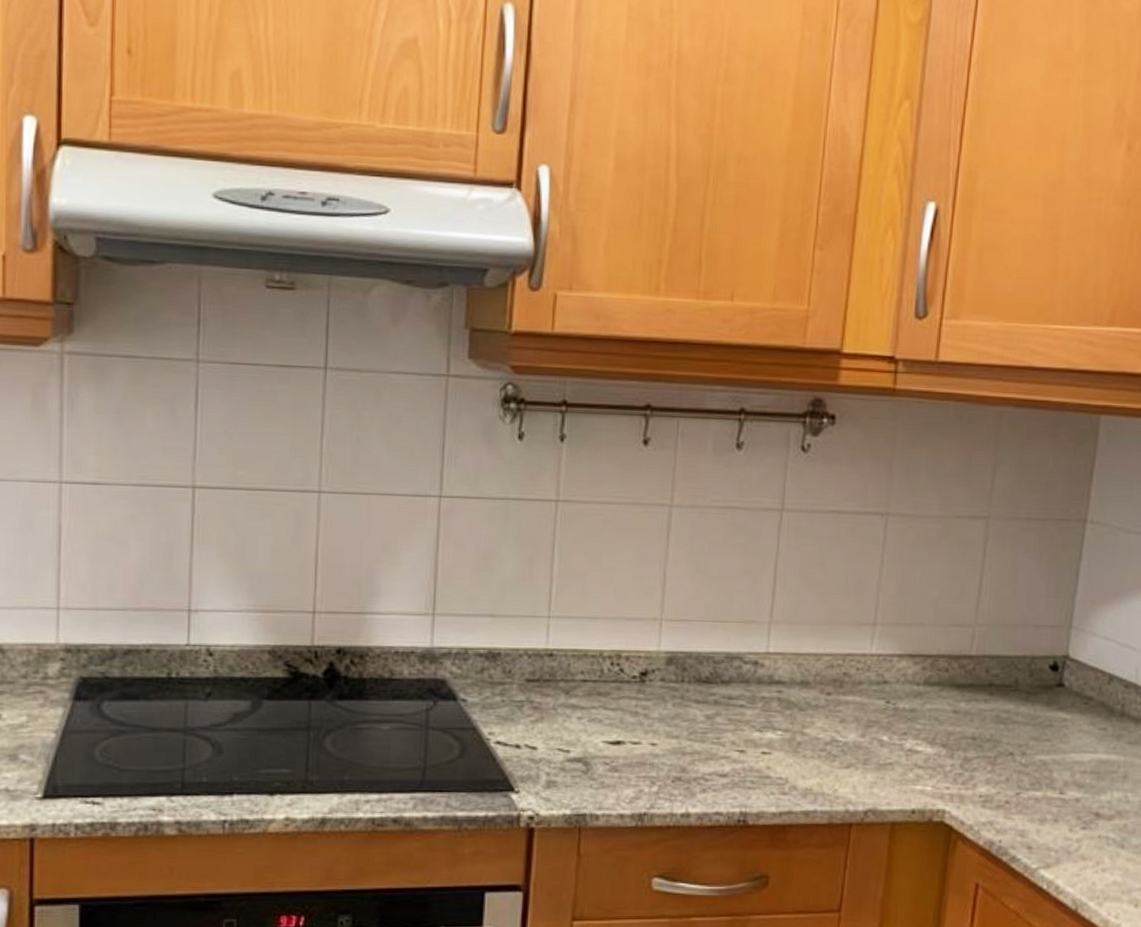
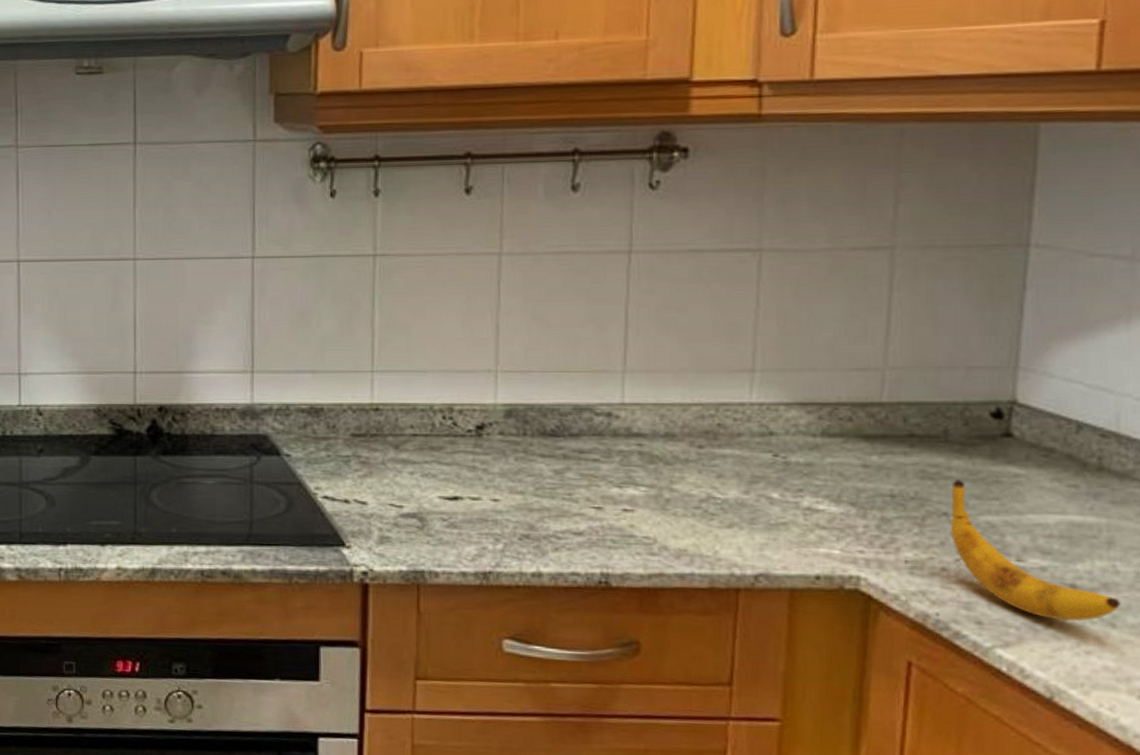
banana: none [1015,724,1129,844] -> present [951,479,1120,622]

